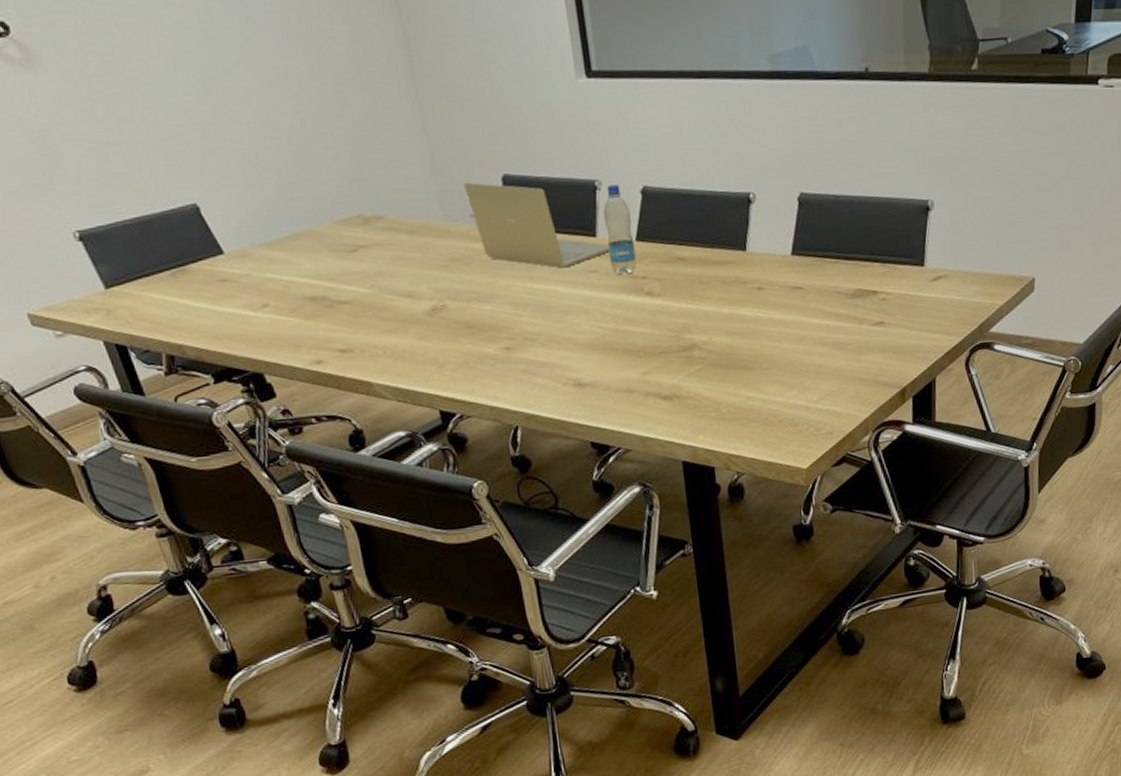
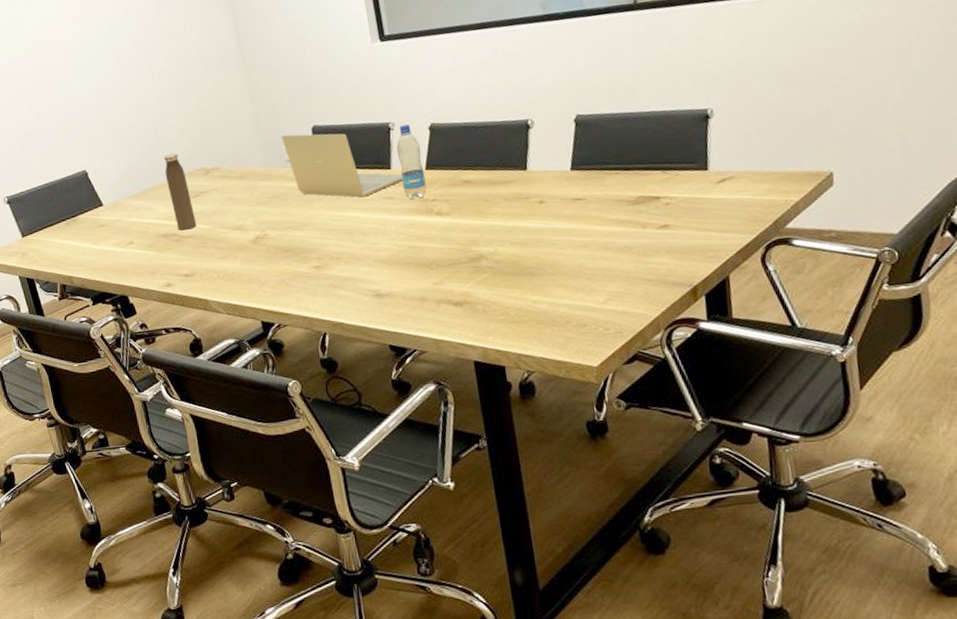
water bottle: none [308,192,355,294] -> present [164,153,197,231]

